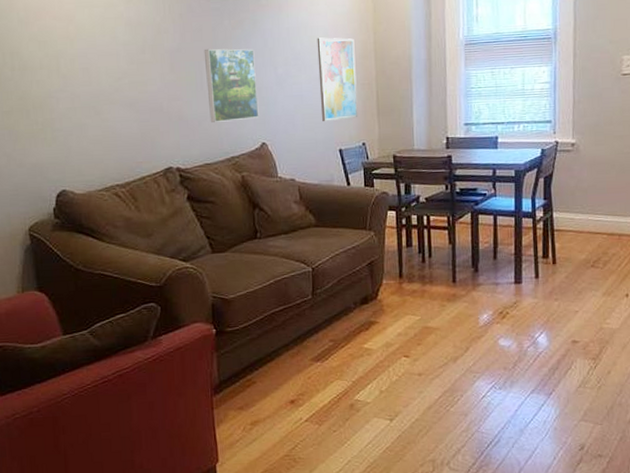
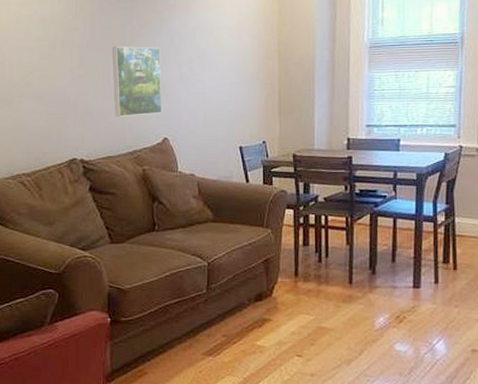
wall art: present [317,37,358,122] -> none [222,37,260,120]

